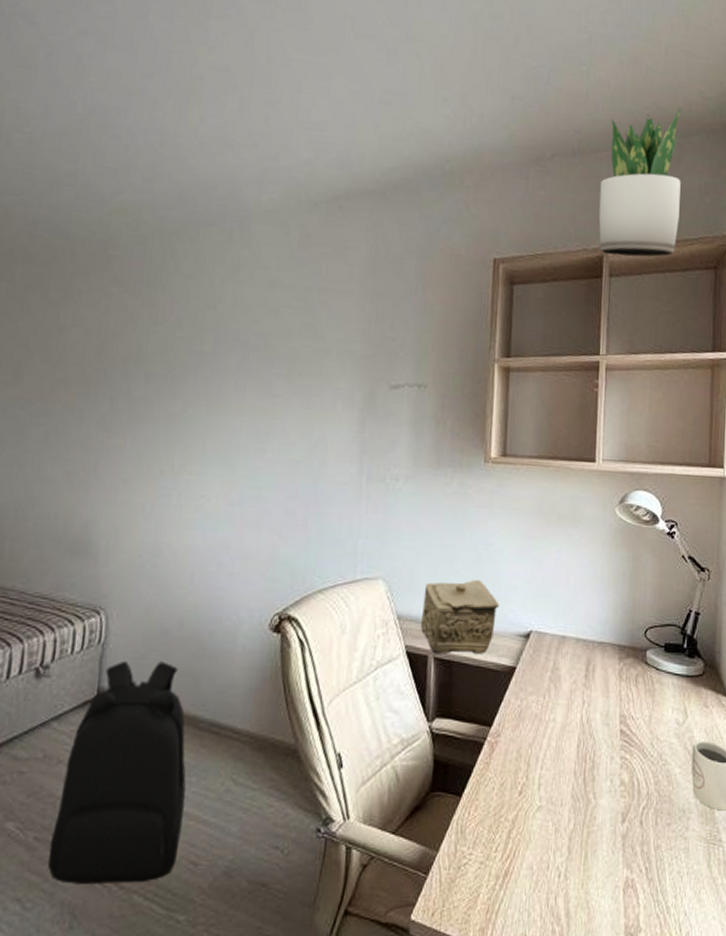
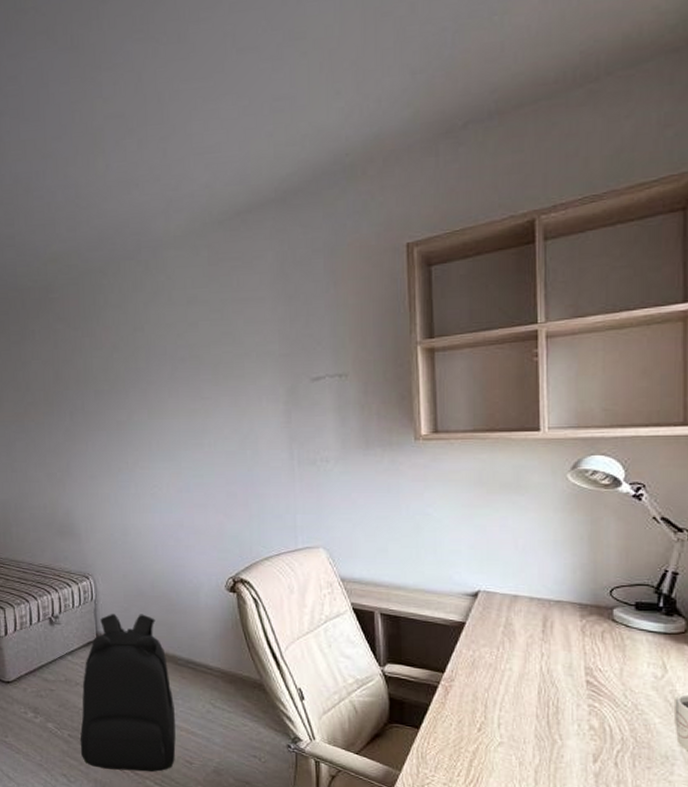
decorative box: present [420,579,500,655] -> none [363,546,443,611]
planter: present [598,107,682,257] -> none [526,32,632,217]

